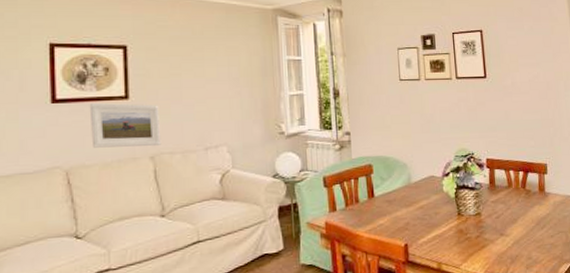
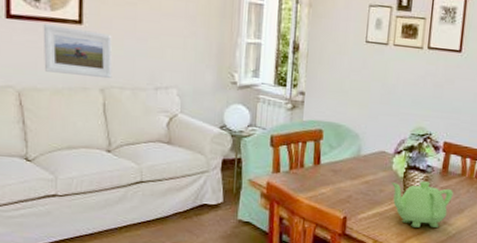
teapot: none [444,198,504,244] -> present [391,181,453,228]

